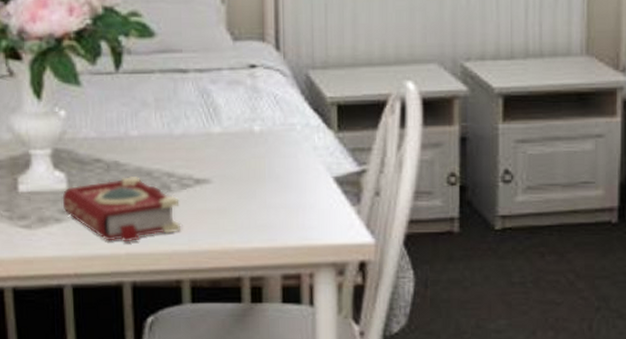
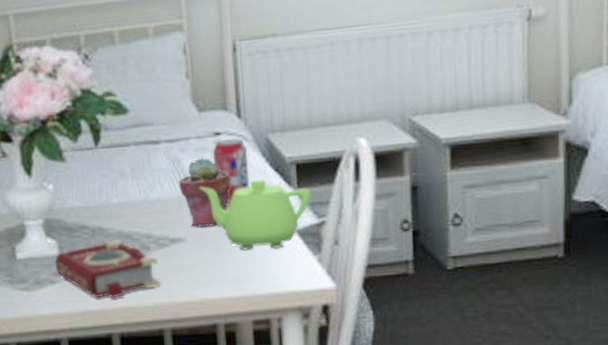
potted succulent: none [207,91,265,169] -> present [178,157,231,228]
teapot: none [229,119,352,197] -> present [199,179,311,250]
beverage can: none [246,72,286,147] -> present [212,137,249,207]

